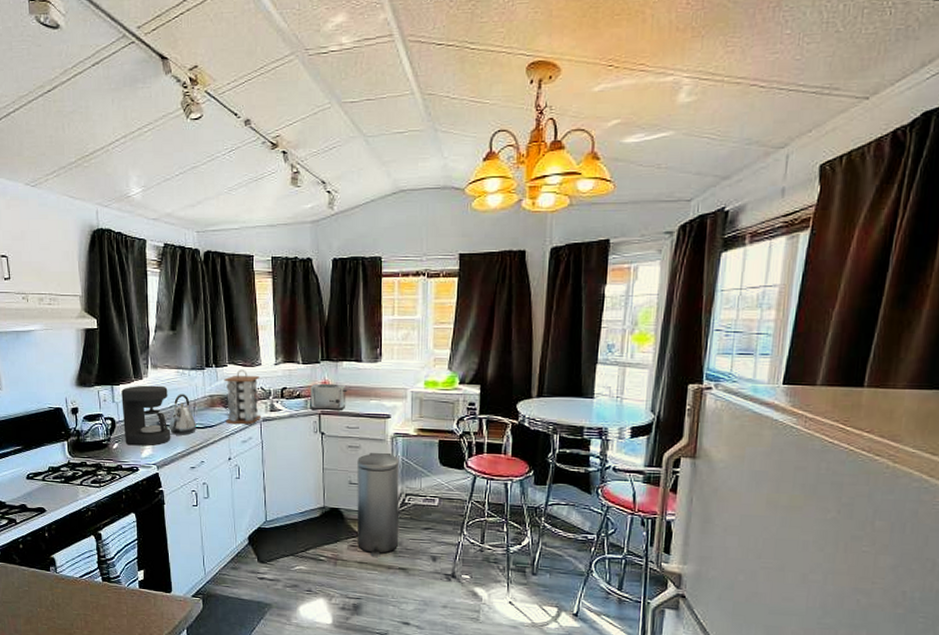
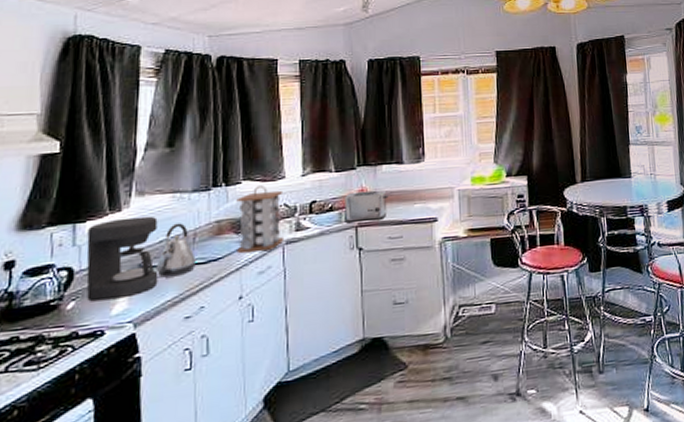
pedal bin: present [357,453,400,557] -> none [402,261,454,391]

